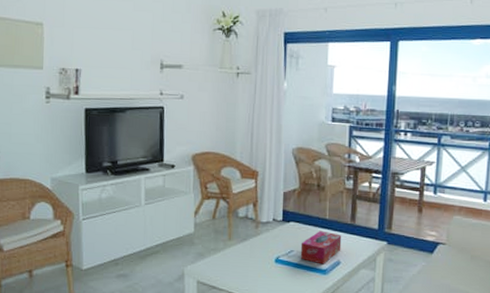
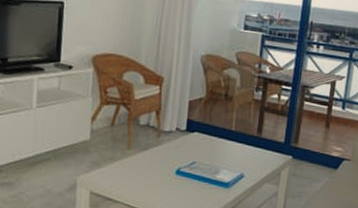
tissue box: present [300,231,342,265] -> none [202,142,247,178]

